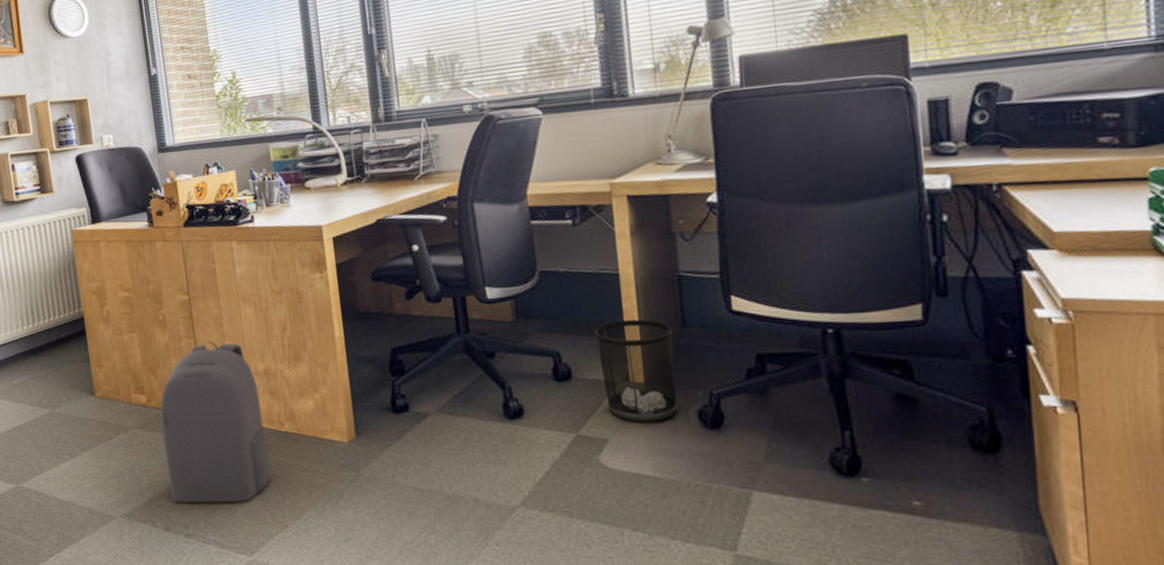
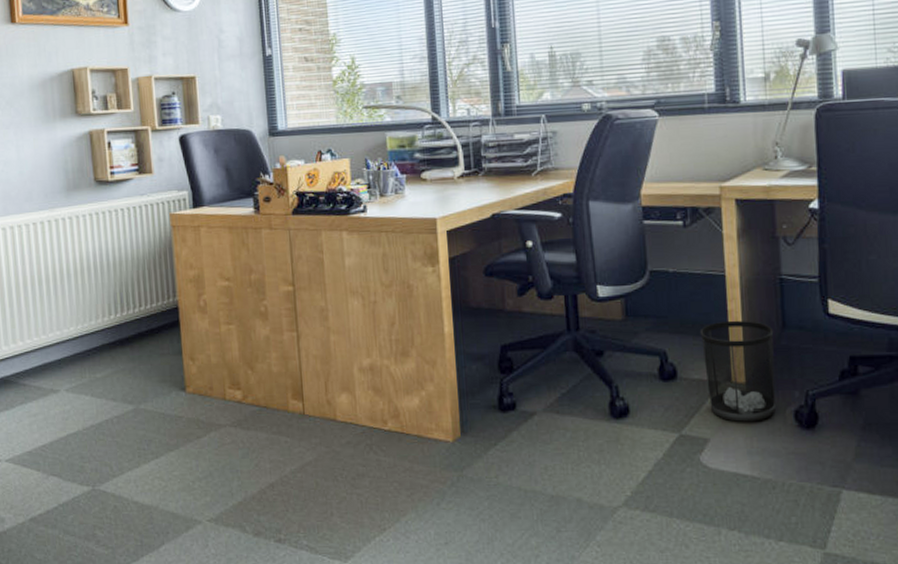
backpack: present [160,341,272,503] -> none [256,334,373,506]

